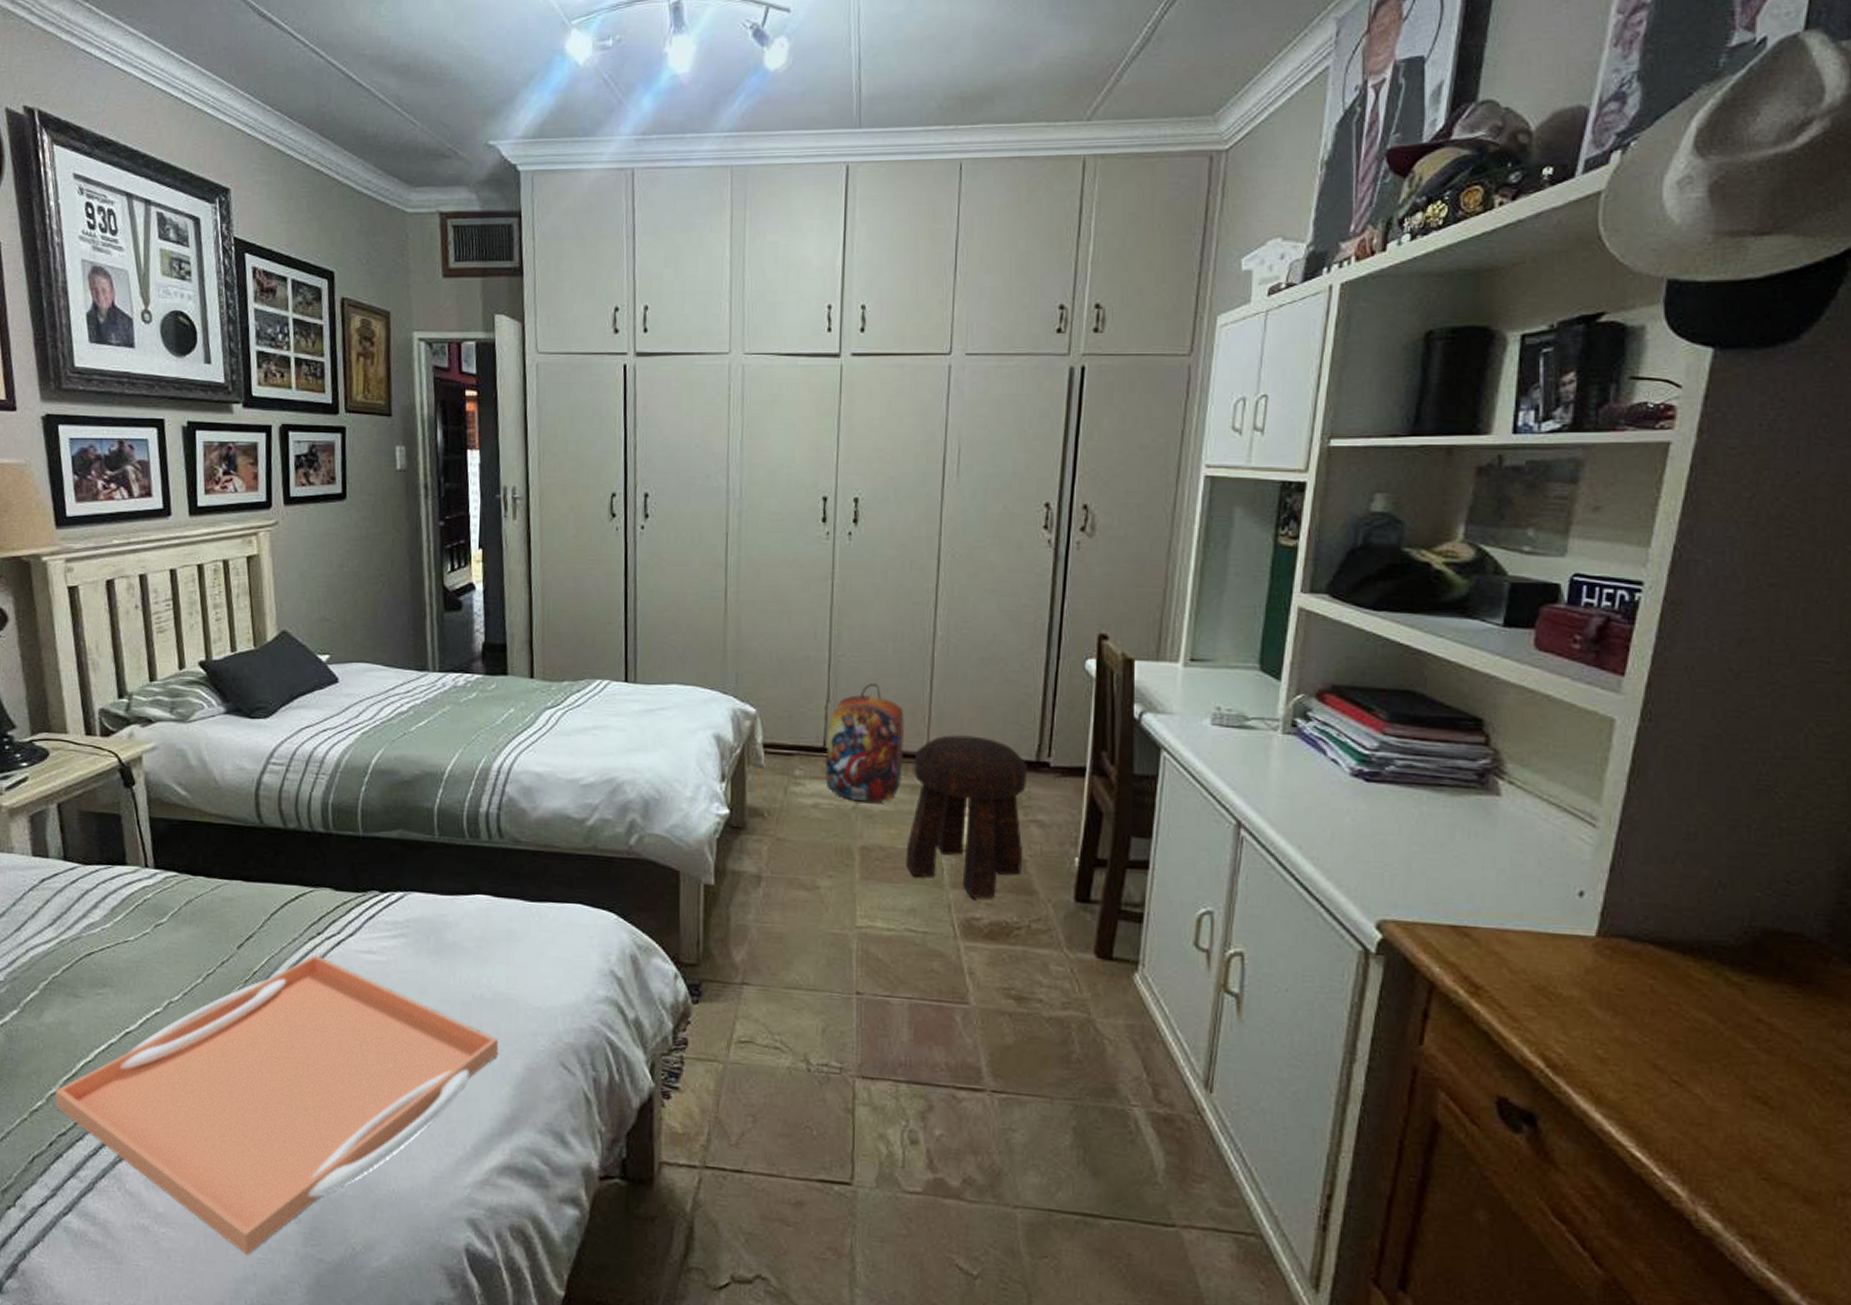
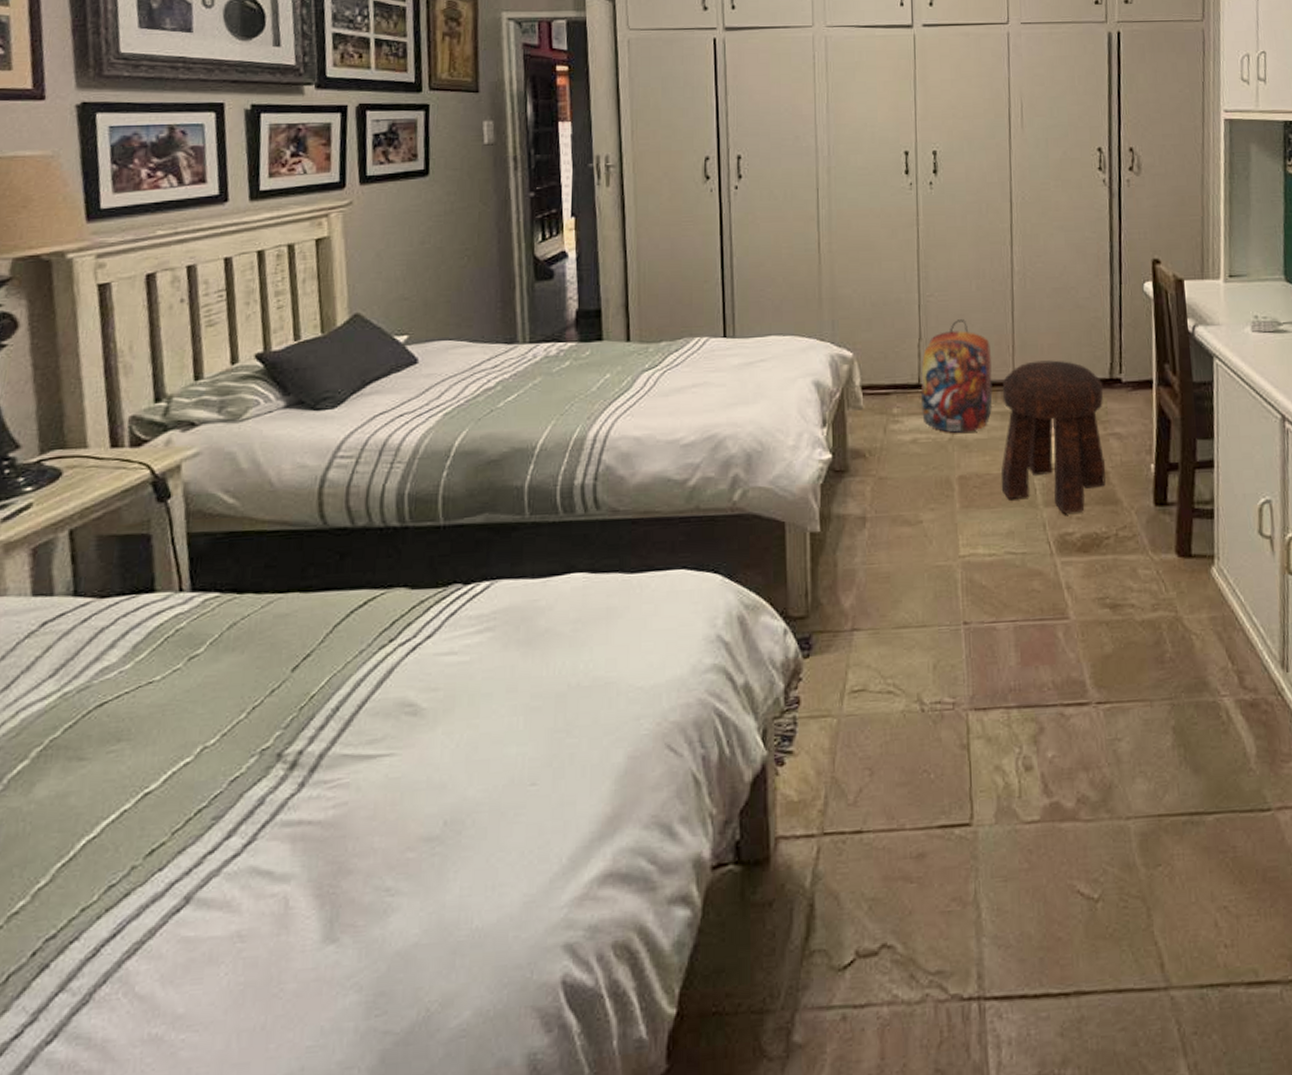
serving tray: present [55,955,499,1256] -> none [44,665,598,1046]

